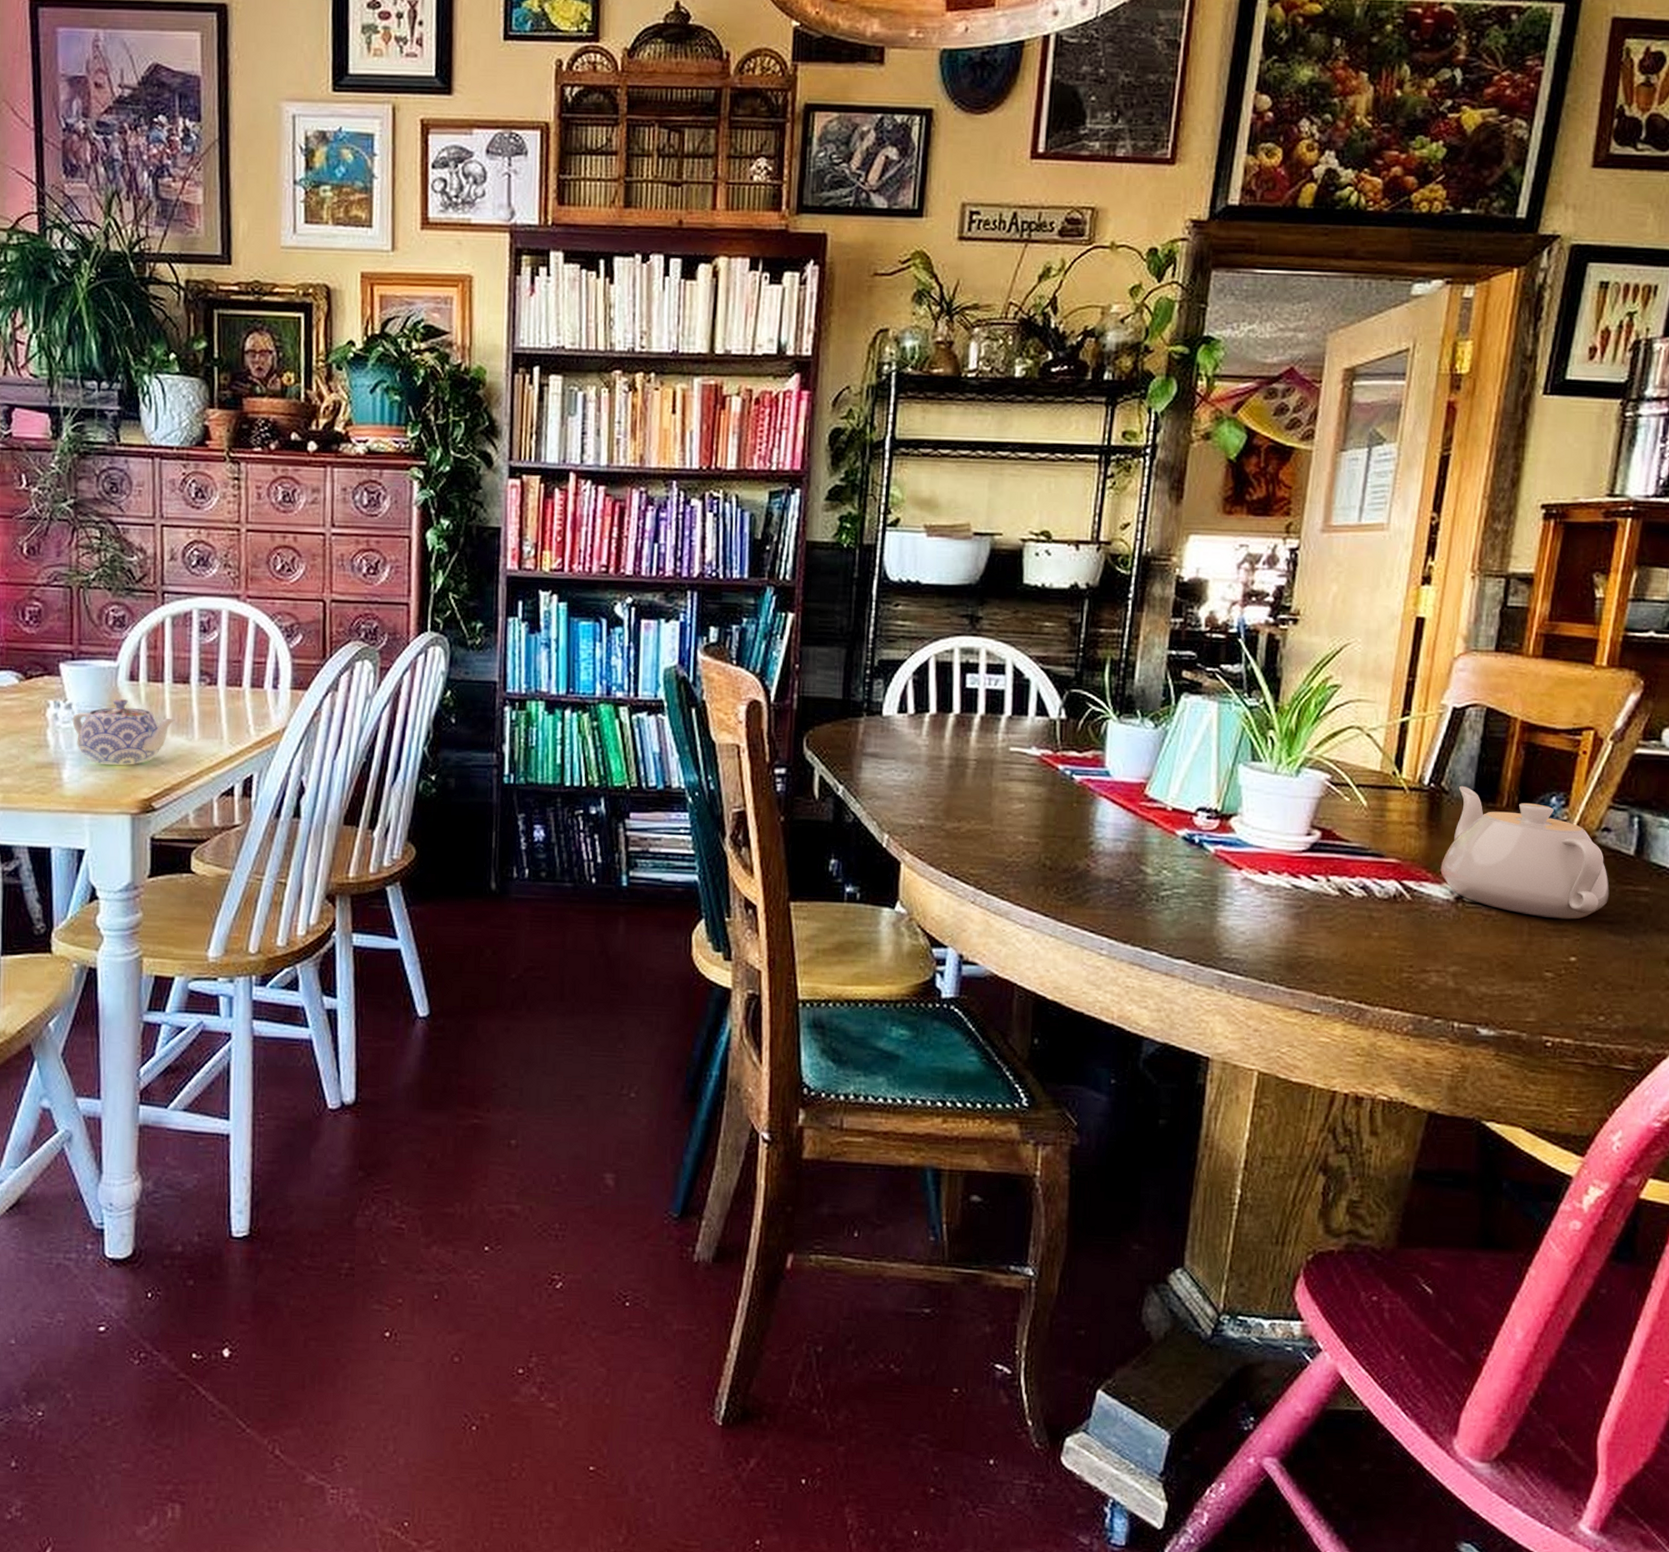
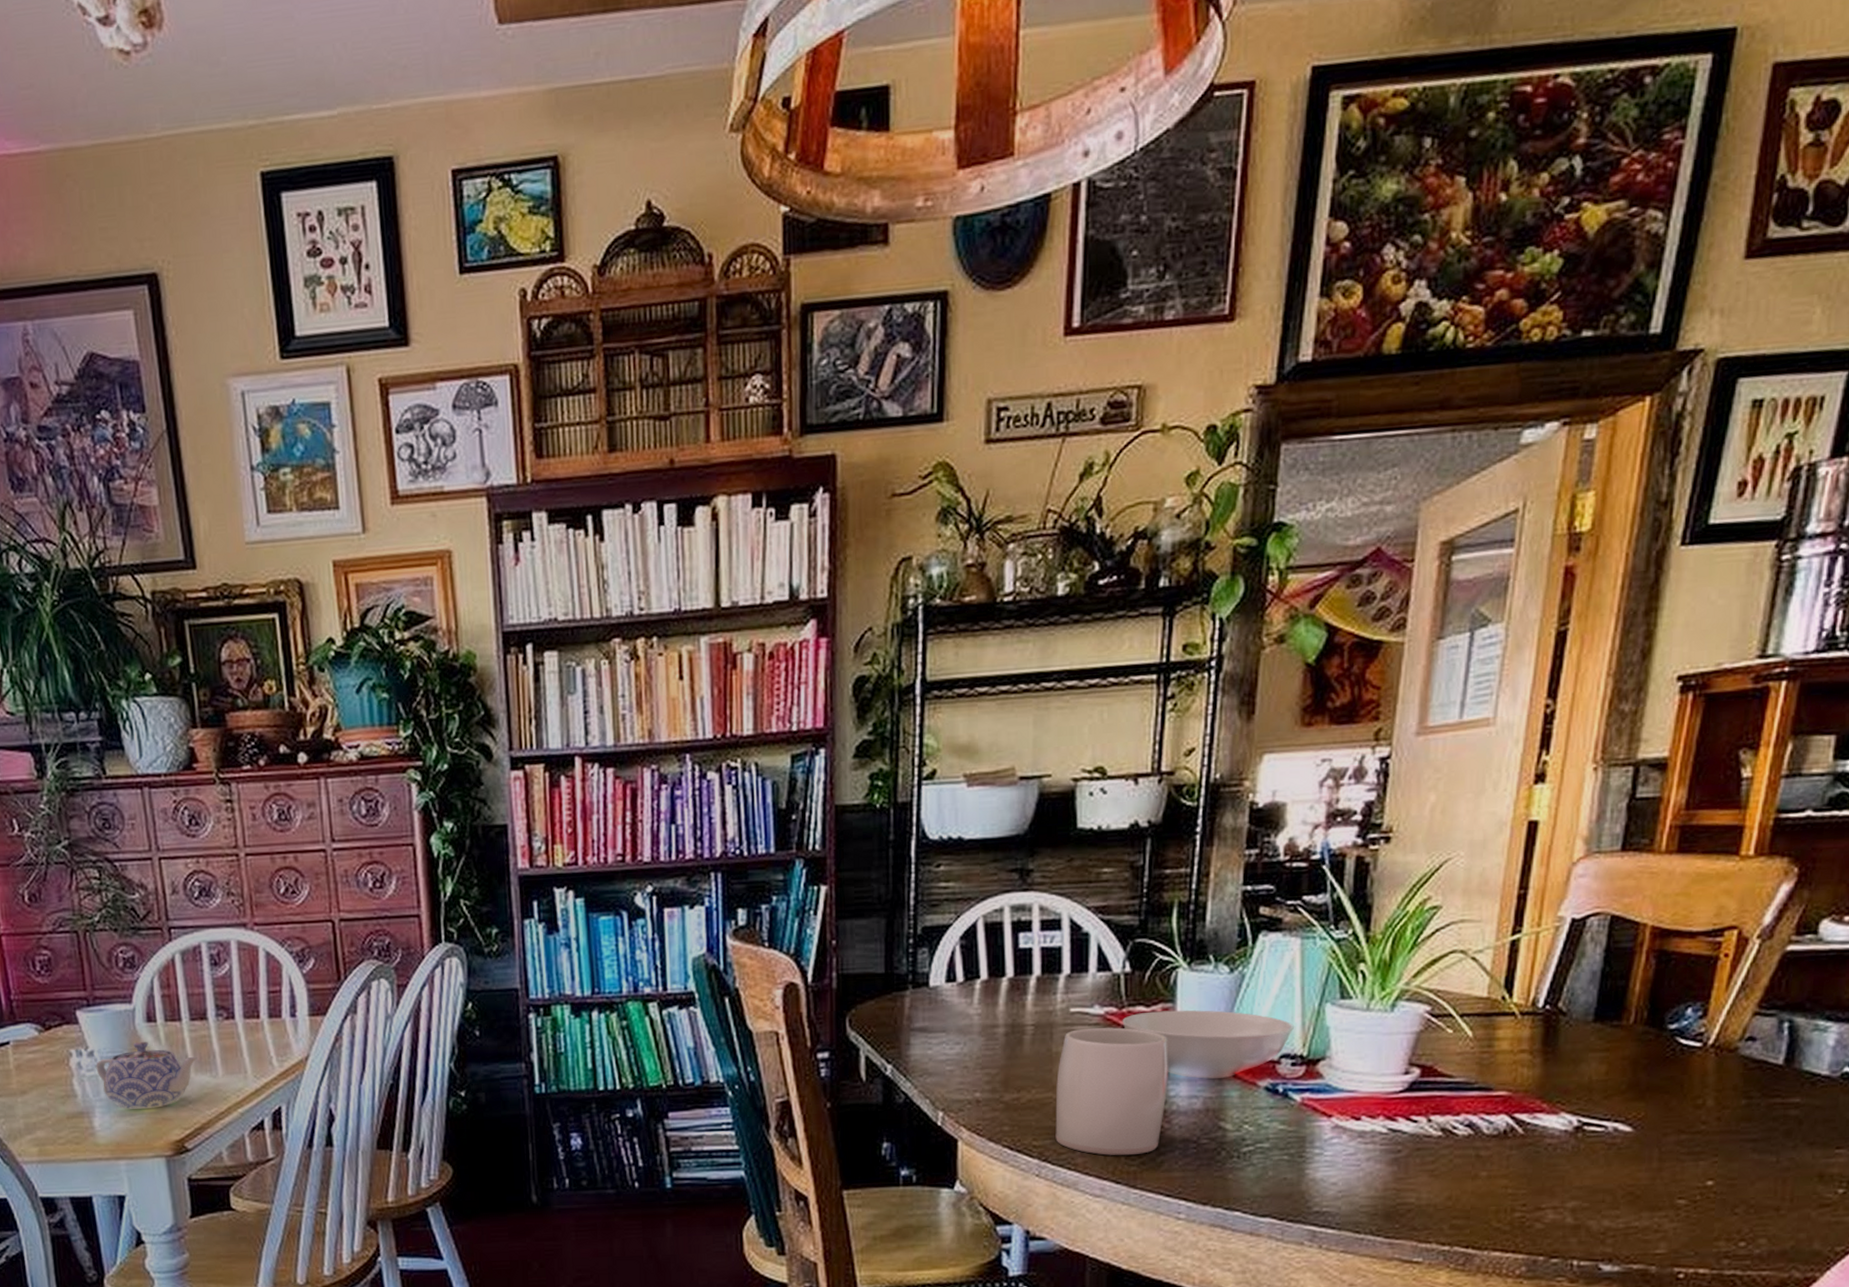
mug: none [991,767,1097,891] -> present [1055,1027,1168,1156]
bowl: none [1056,757,1210,825] -> present [1122,1010,1294,1079]
teapot: present [1440,785,1610,920] -> none [1557,1004,1754,1141]

